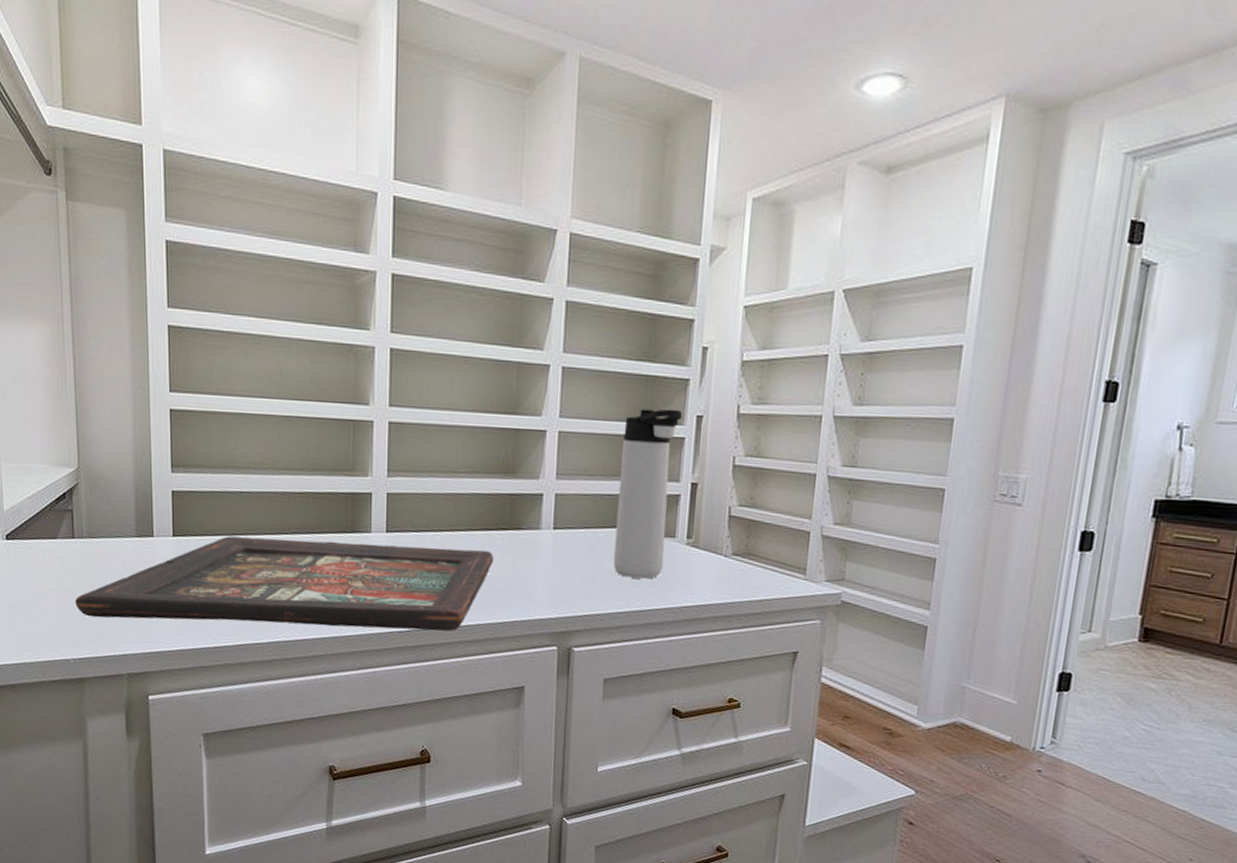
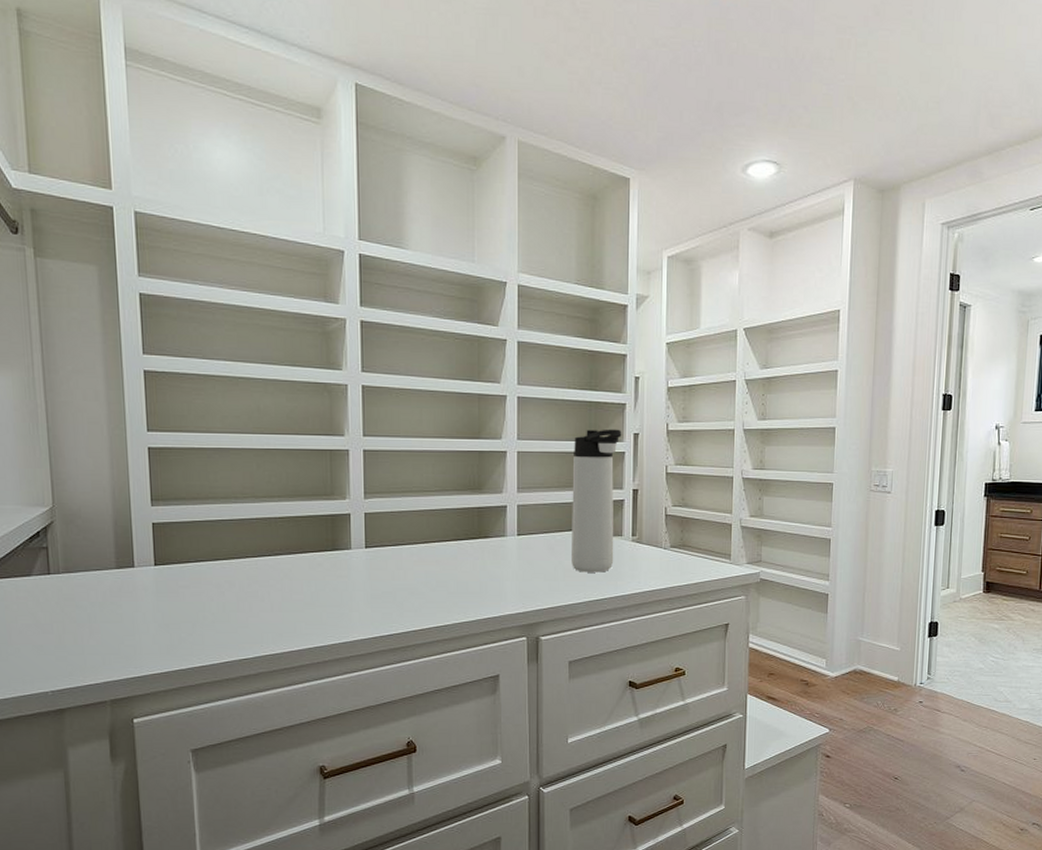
decorative tray: present [75,536,494,632] -> none [52,558,466,649]

